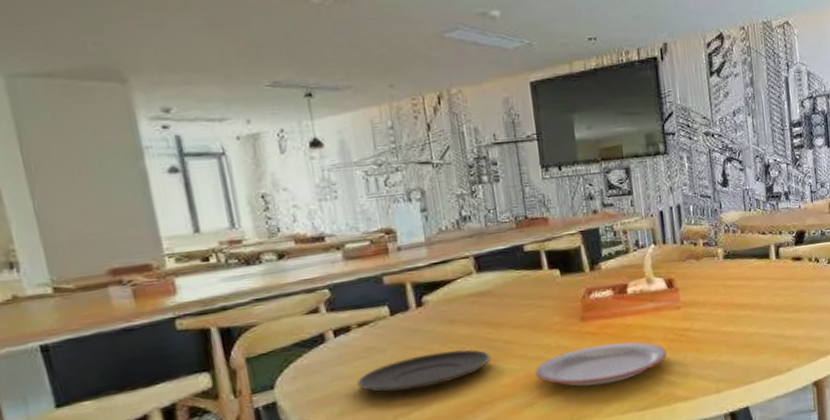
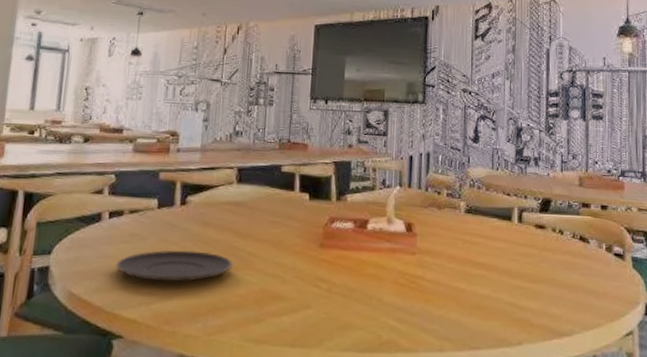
plate: present [535,341,668,387] -> none [269,274,396,316]

